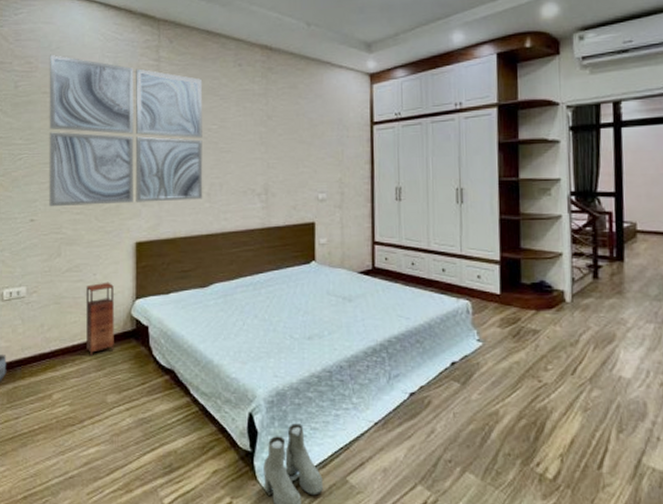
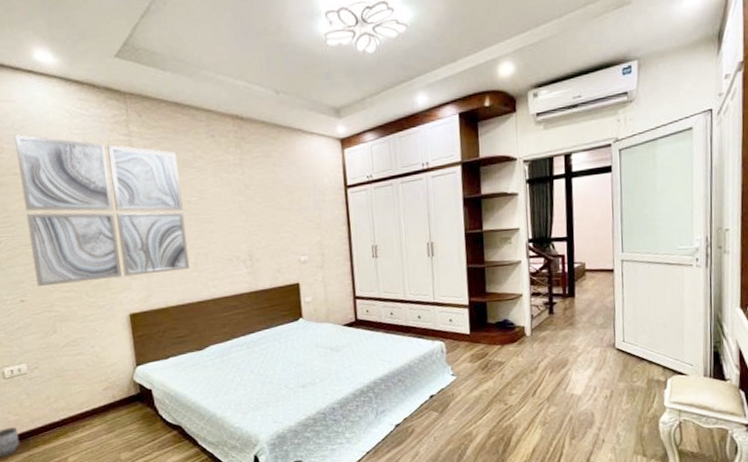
storage cabinet: present [86,282,114,357] -> none [86,352,122,421]

